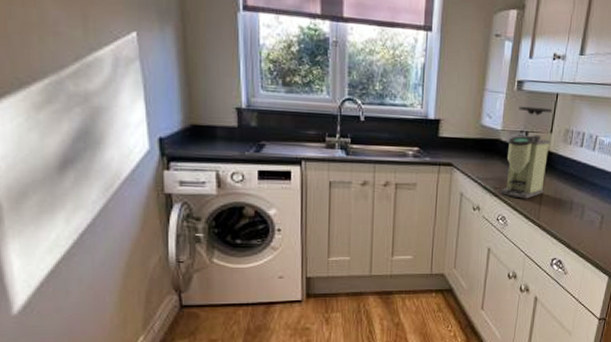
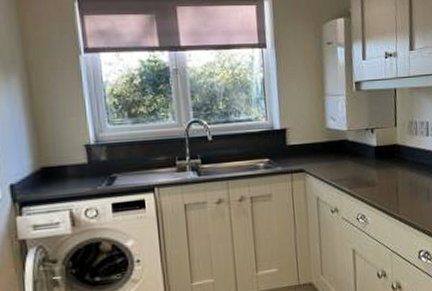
coffee grinder: present [500,106,553,199] -> none [355,103,399,195]

